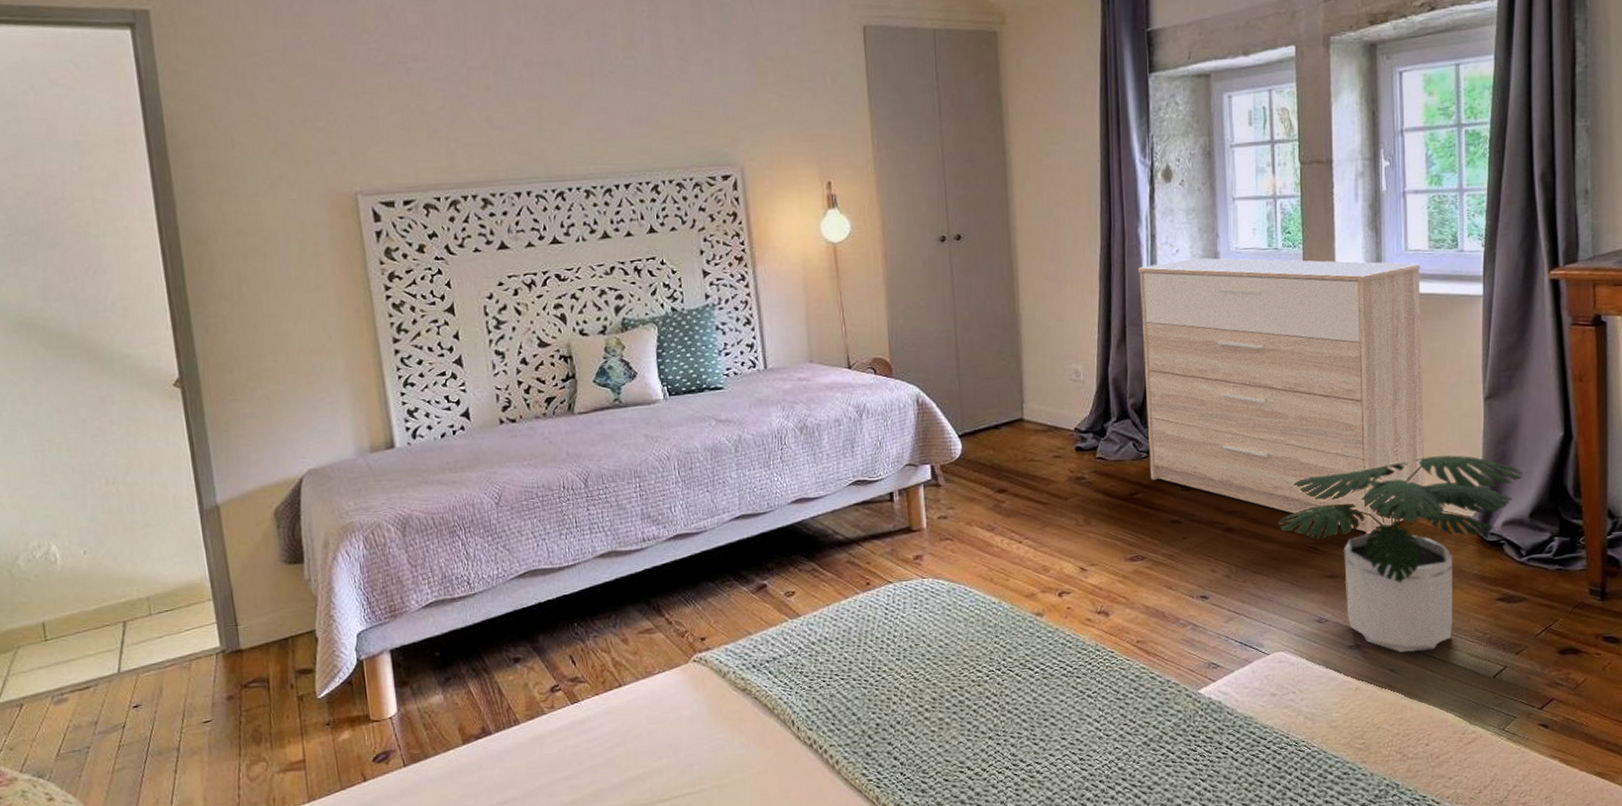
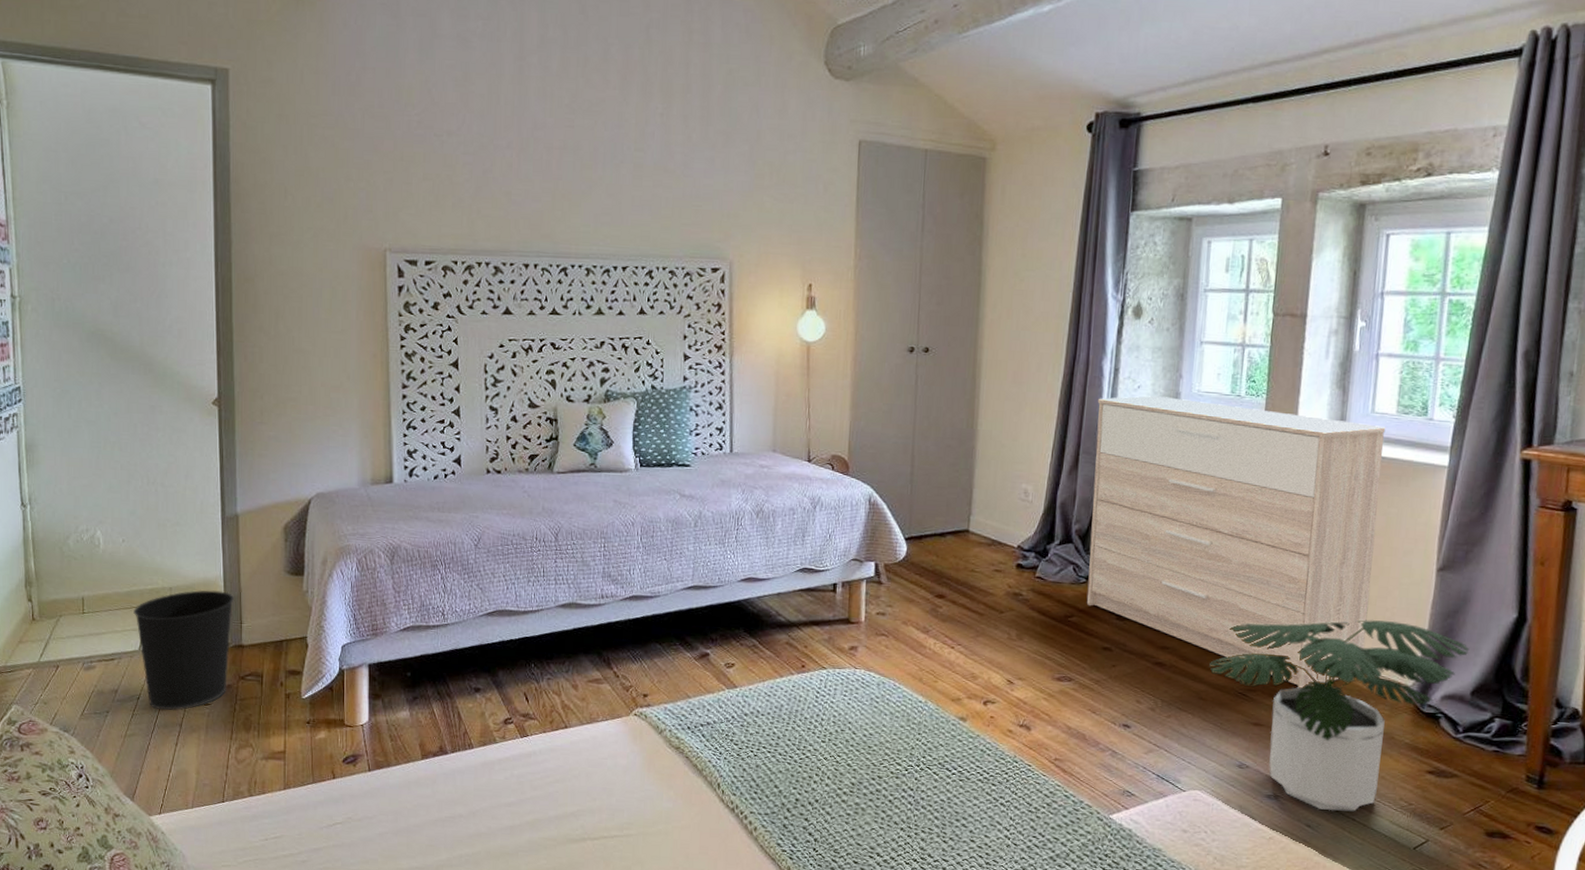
wastebasket: none [106,593,228,736] -> present [133,590,234,711]

